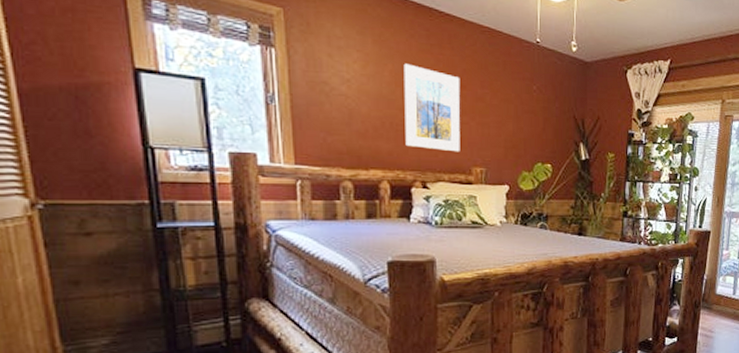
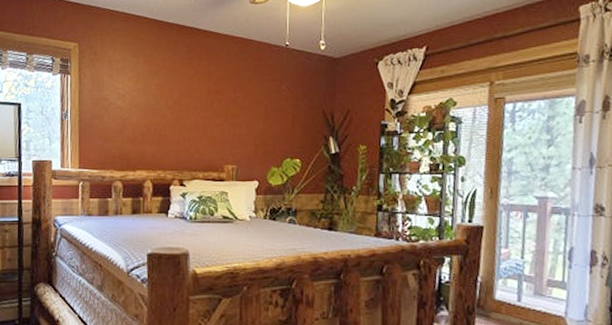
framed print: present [403,63,461,152] -> none [167,76,215,152]

